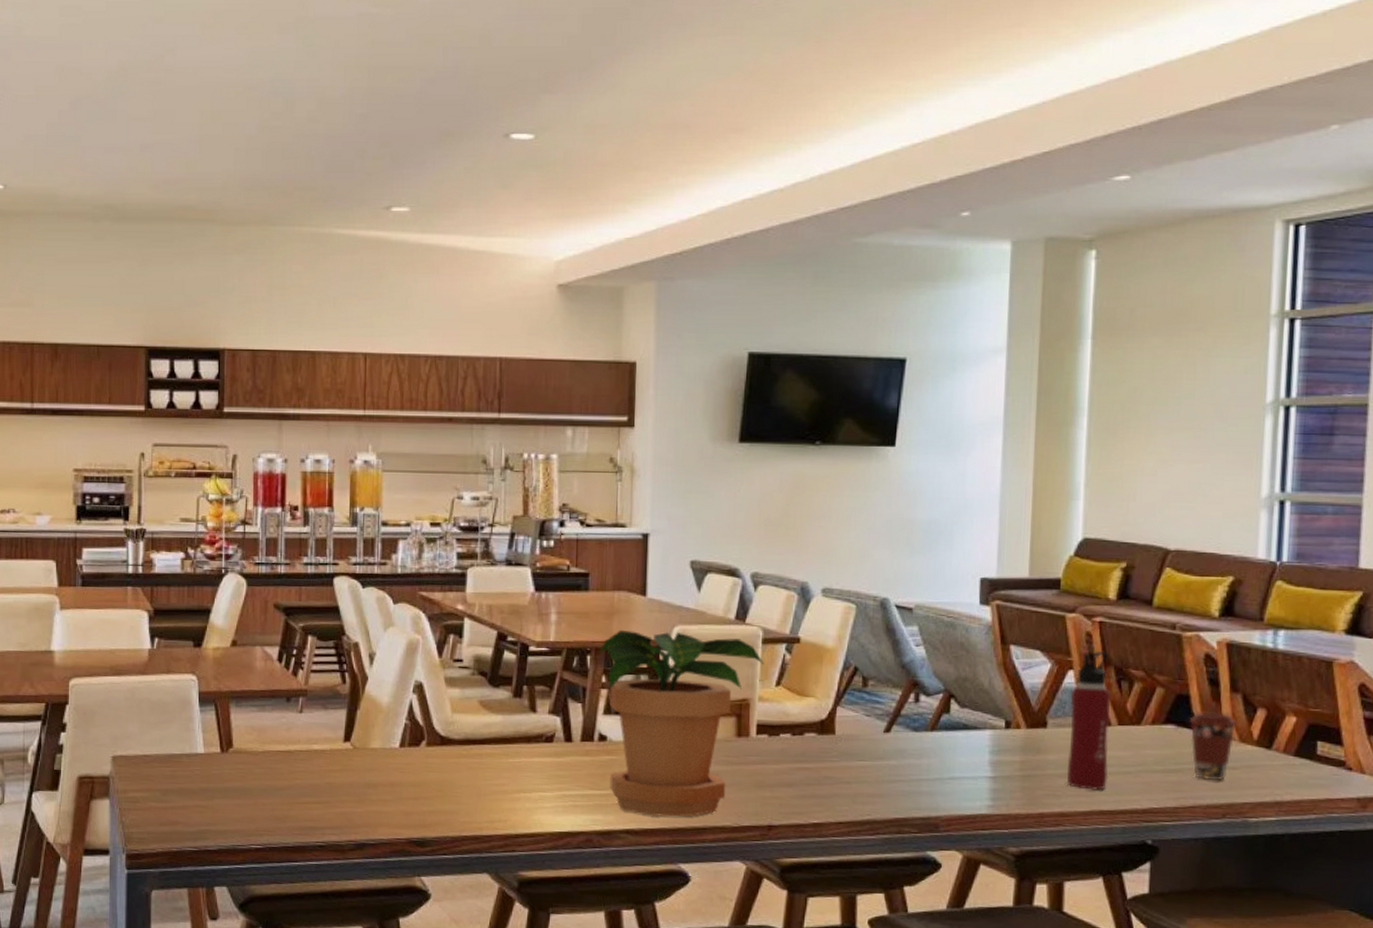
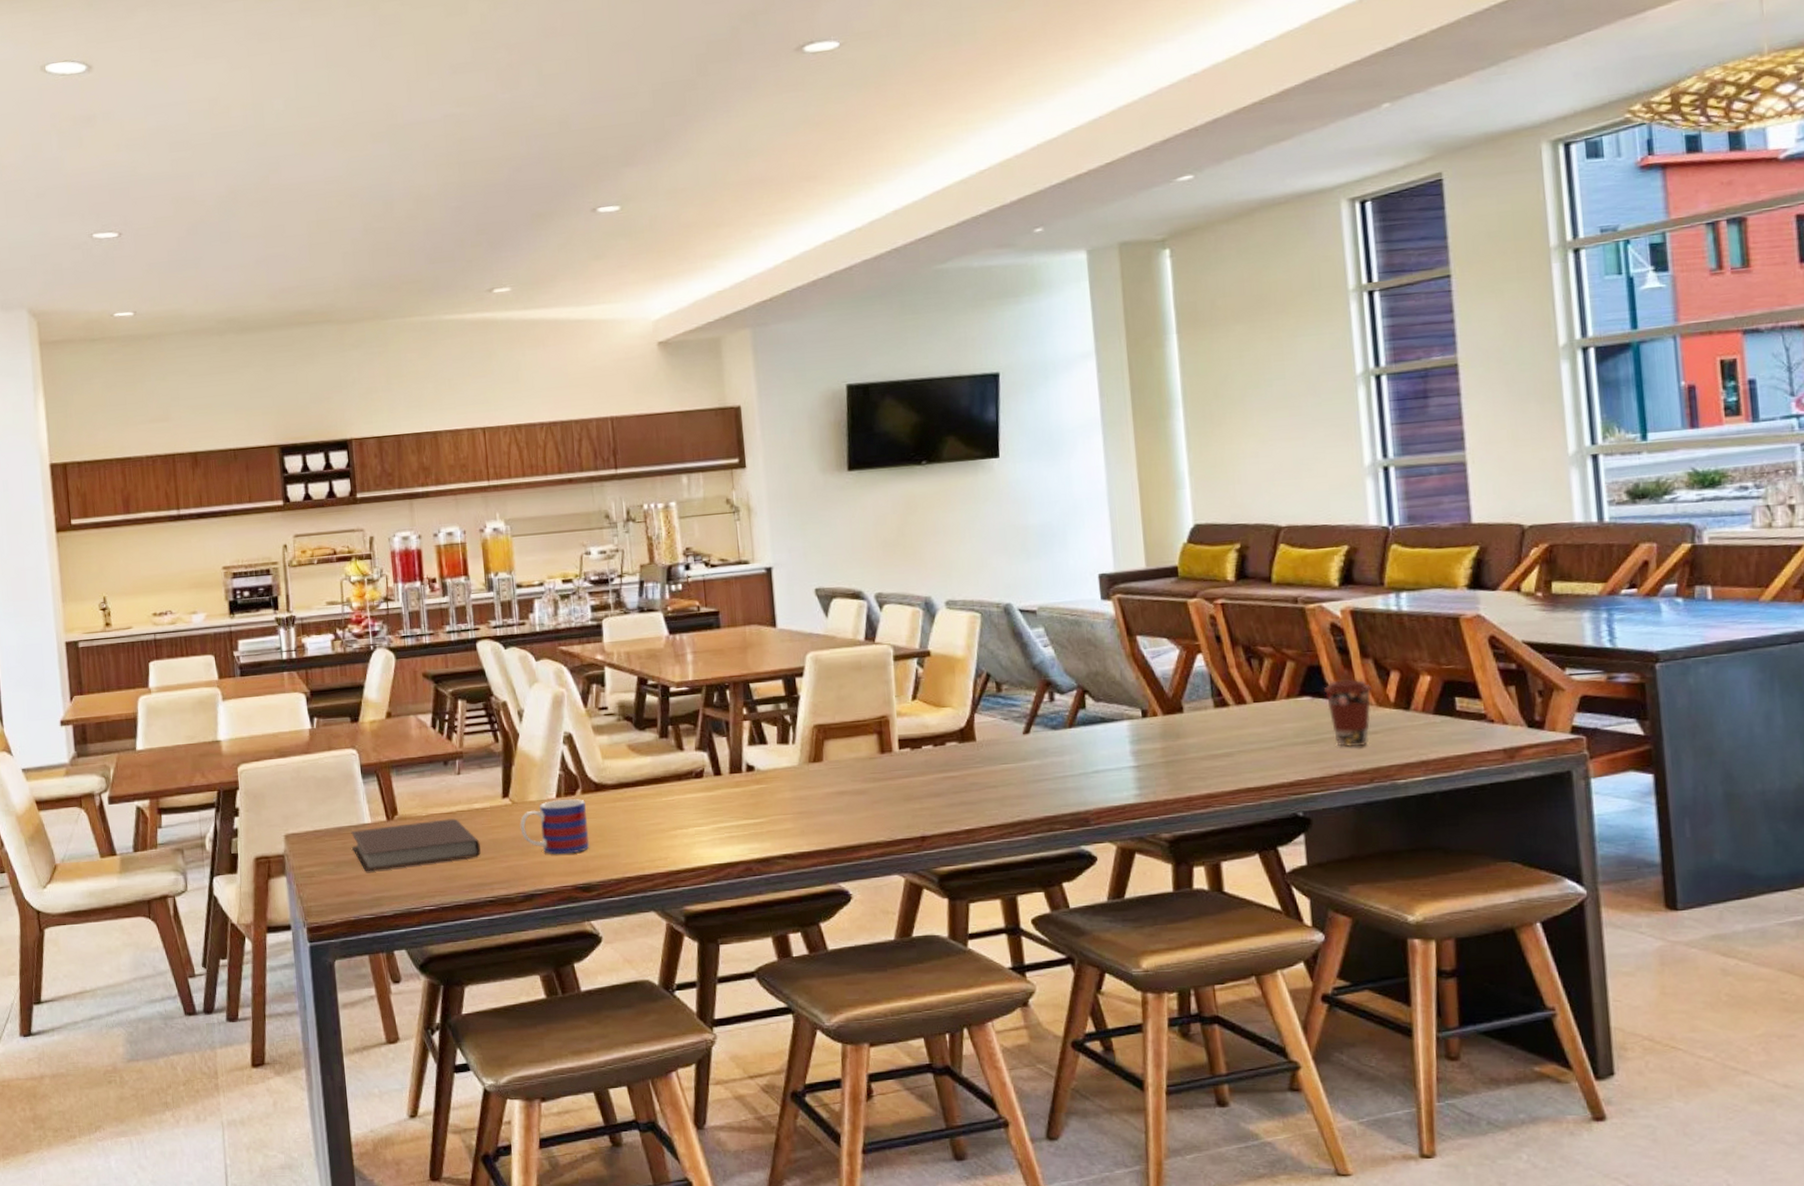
notebook: none [182,756,315,803] -> present [351,818,481,872]
mug: none [359,749,430,806] -> present [520,799,590,855]
potted plant: present [599,629,765,817] -> none [737,658,899,840]
water bottle: present [1066,650,1111,790] -> none [1203,631,1251,770]

